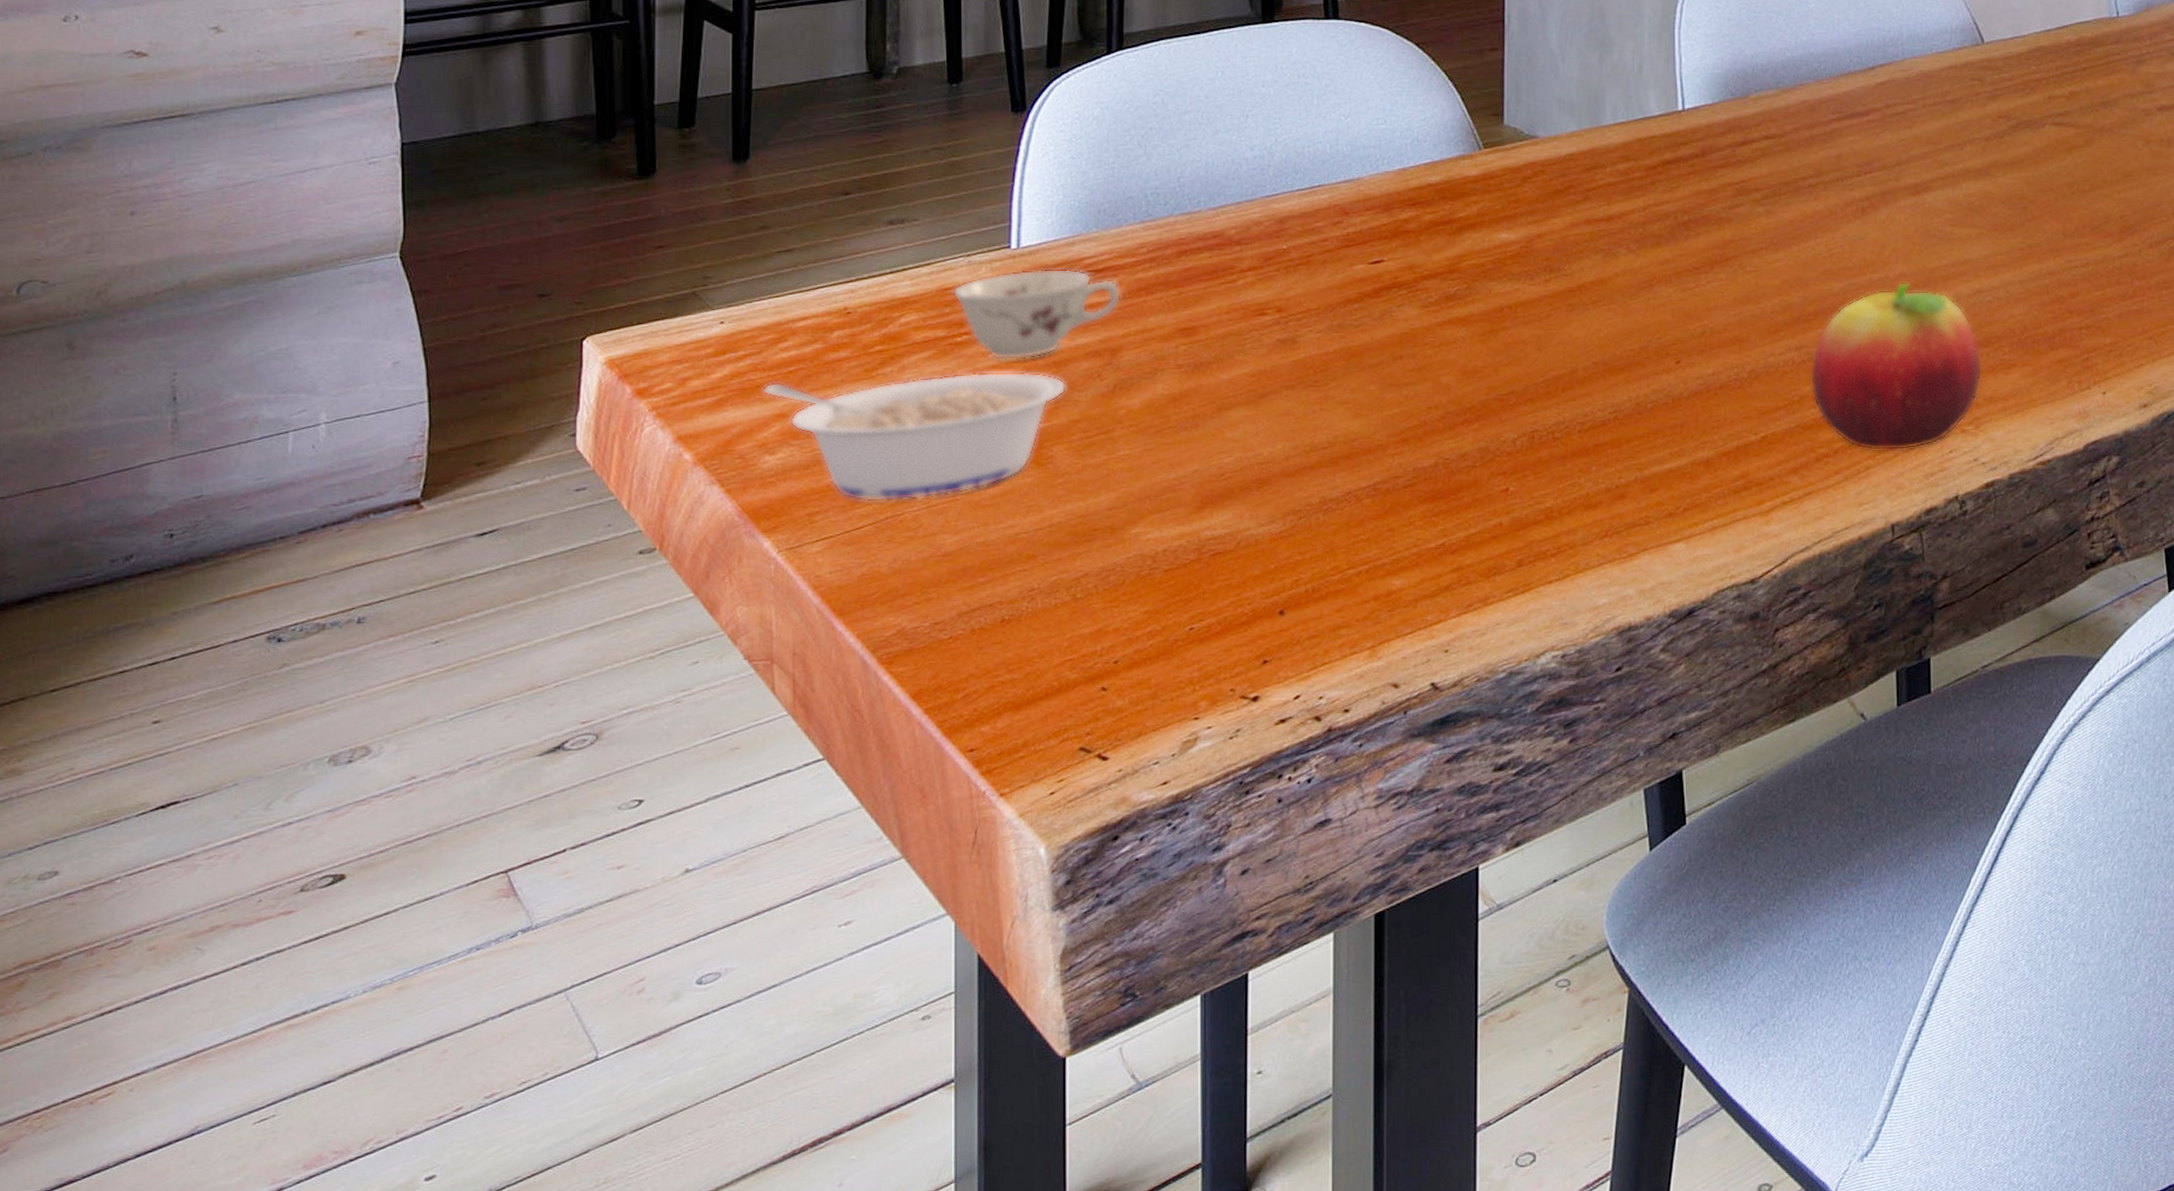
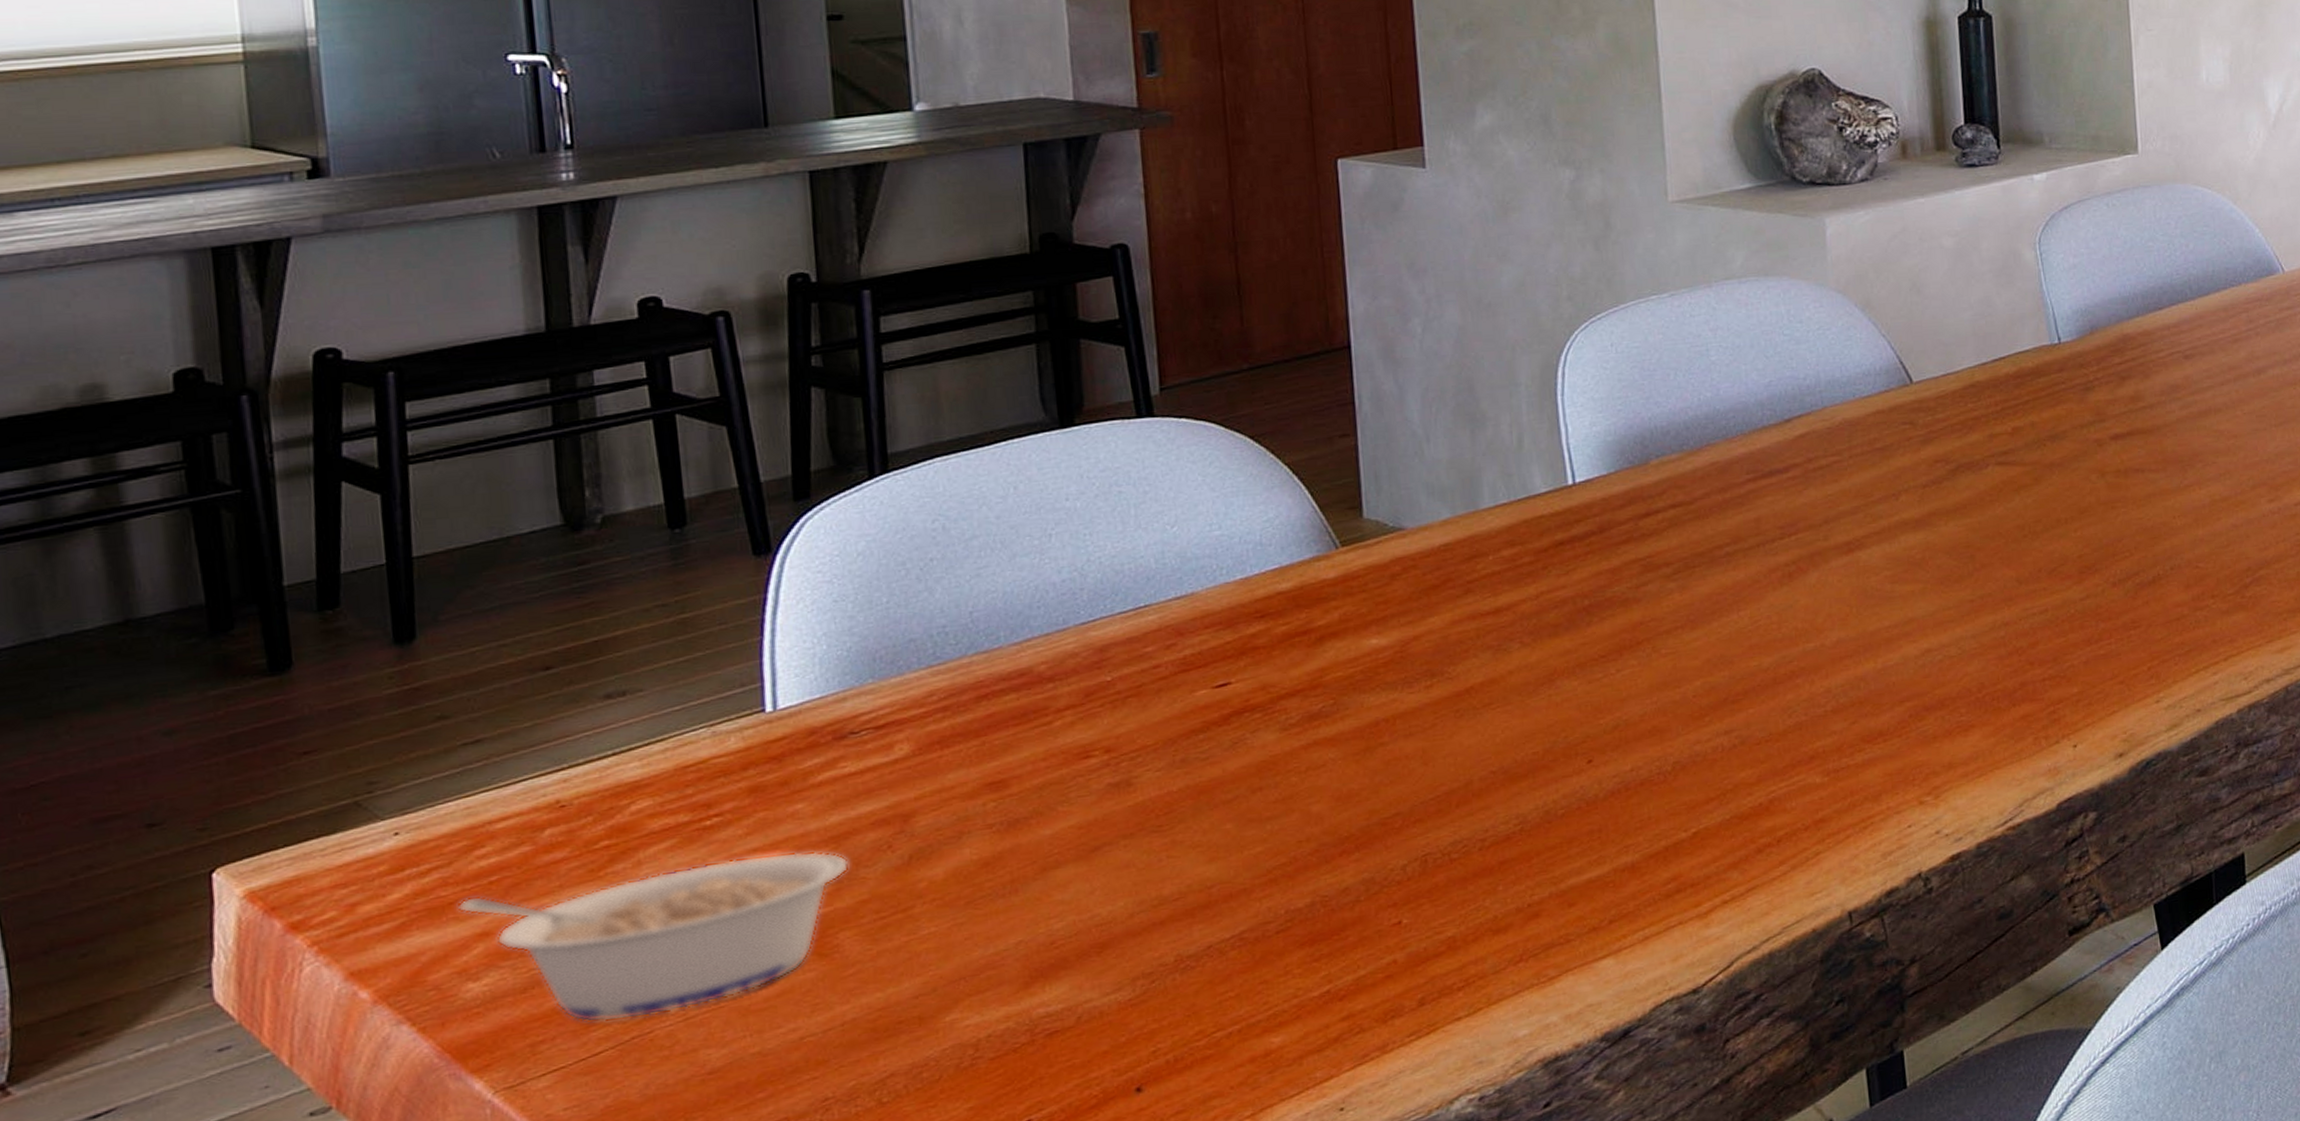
teacup: present [952,268,1121,360] -> none [695,728,911,842]
fruit: present [1810,282,1983,451] -> none [1743,648,1939,835]

